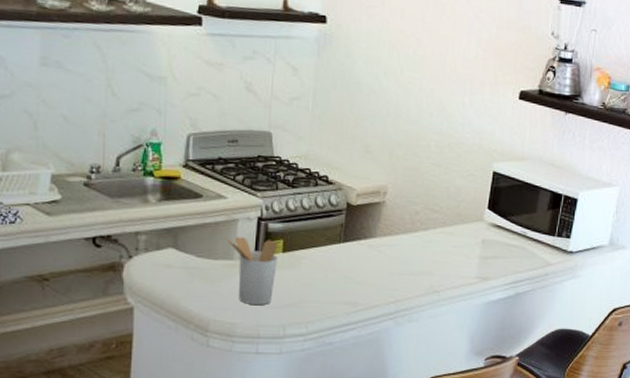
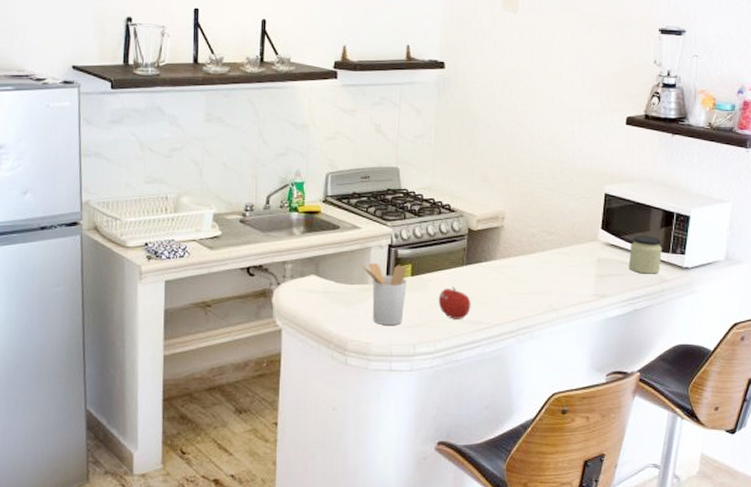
fruit: none [311,264,347,300] -> present [438,286,471,319]
jar: none [513,216,548,258] -> present [628,235,662,274]

